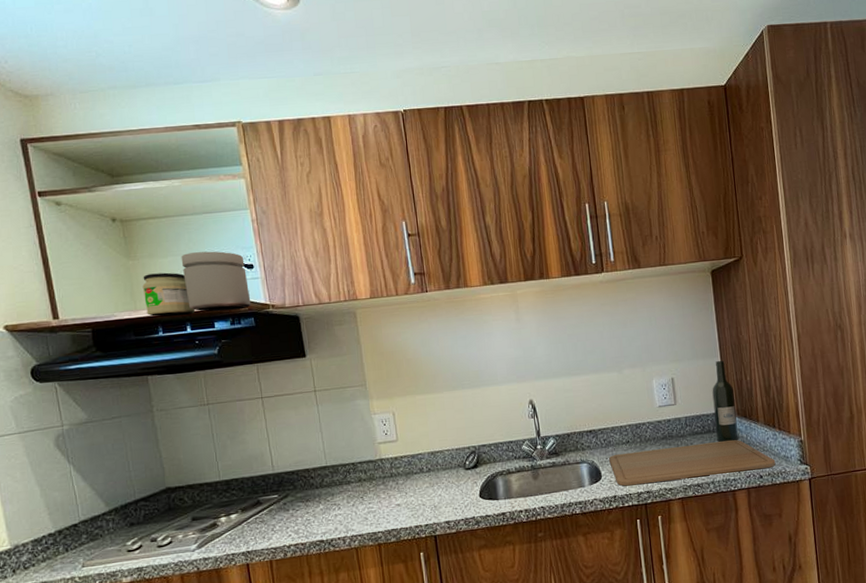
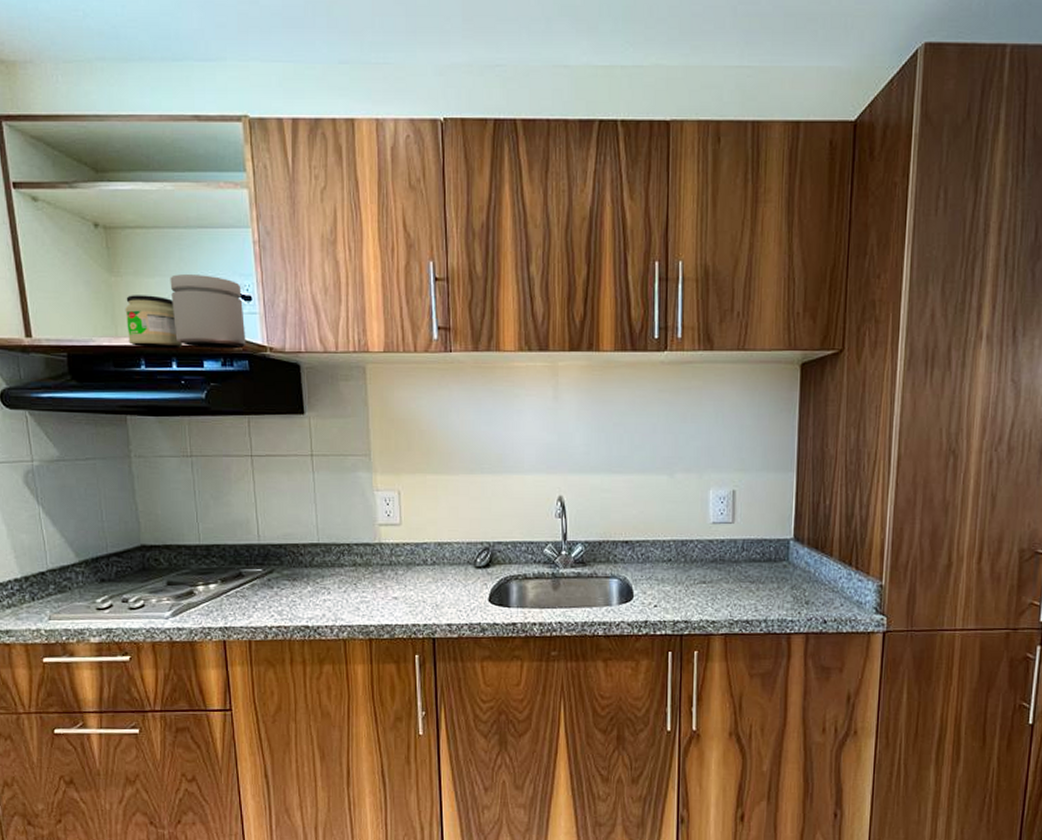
chopping board: present [609,439,776,486] -> none [645,572,846,613]
wine bottle: present [712,361,739,443] -> none [778,477,808,576]

